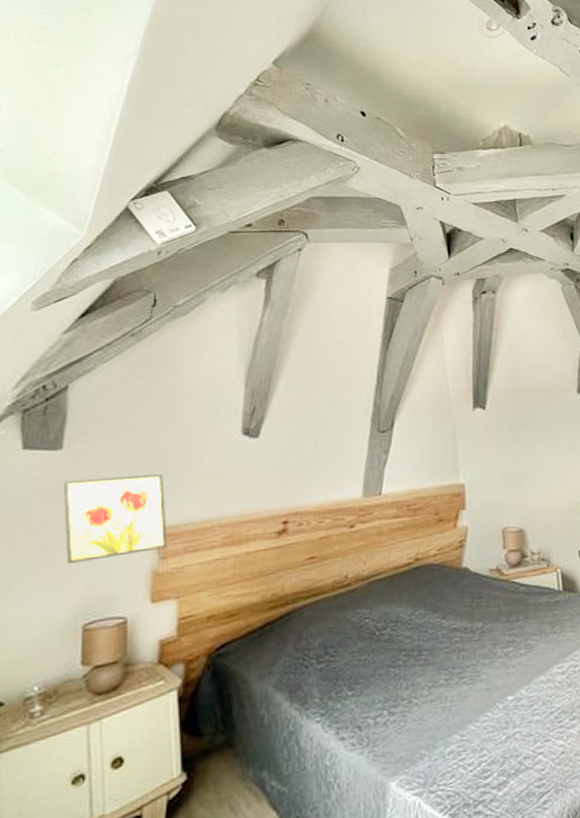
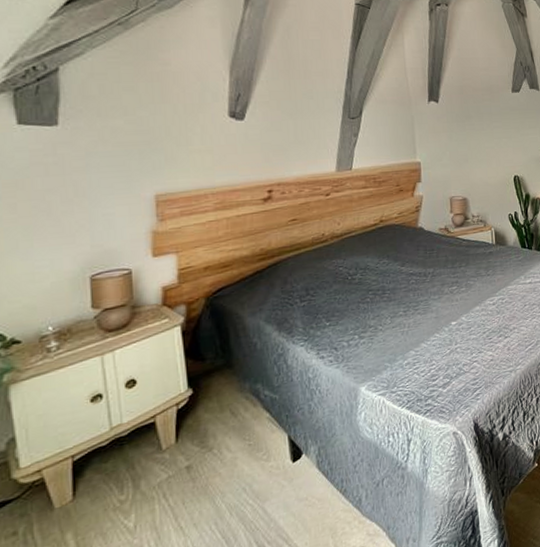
wall art: present [63,473,167,565] -> none [61,148,164,226]

